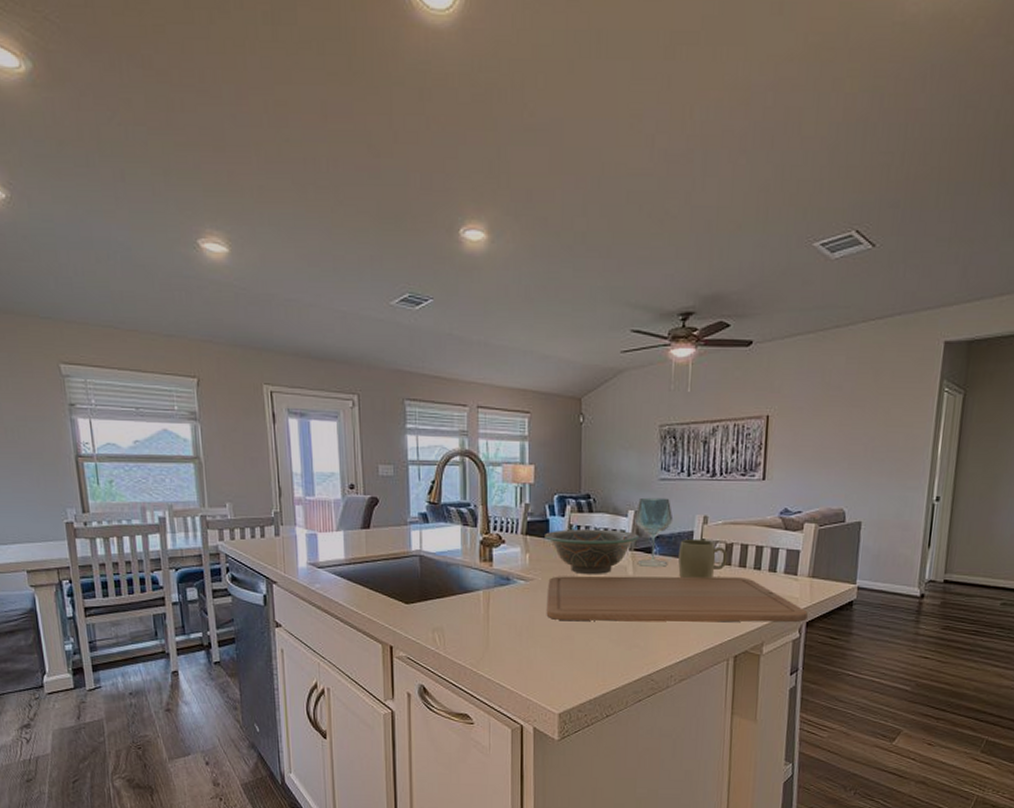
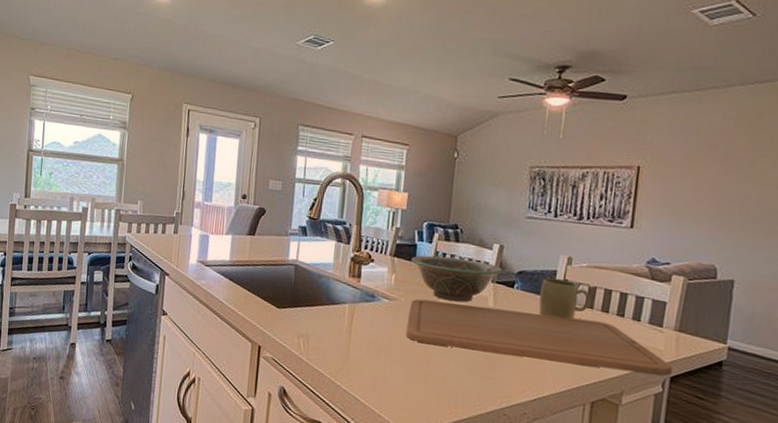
wine glass: present [634,497,674,567] -> none [498,233,538,303]

